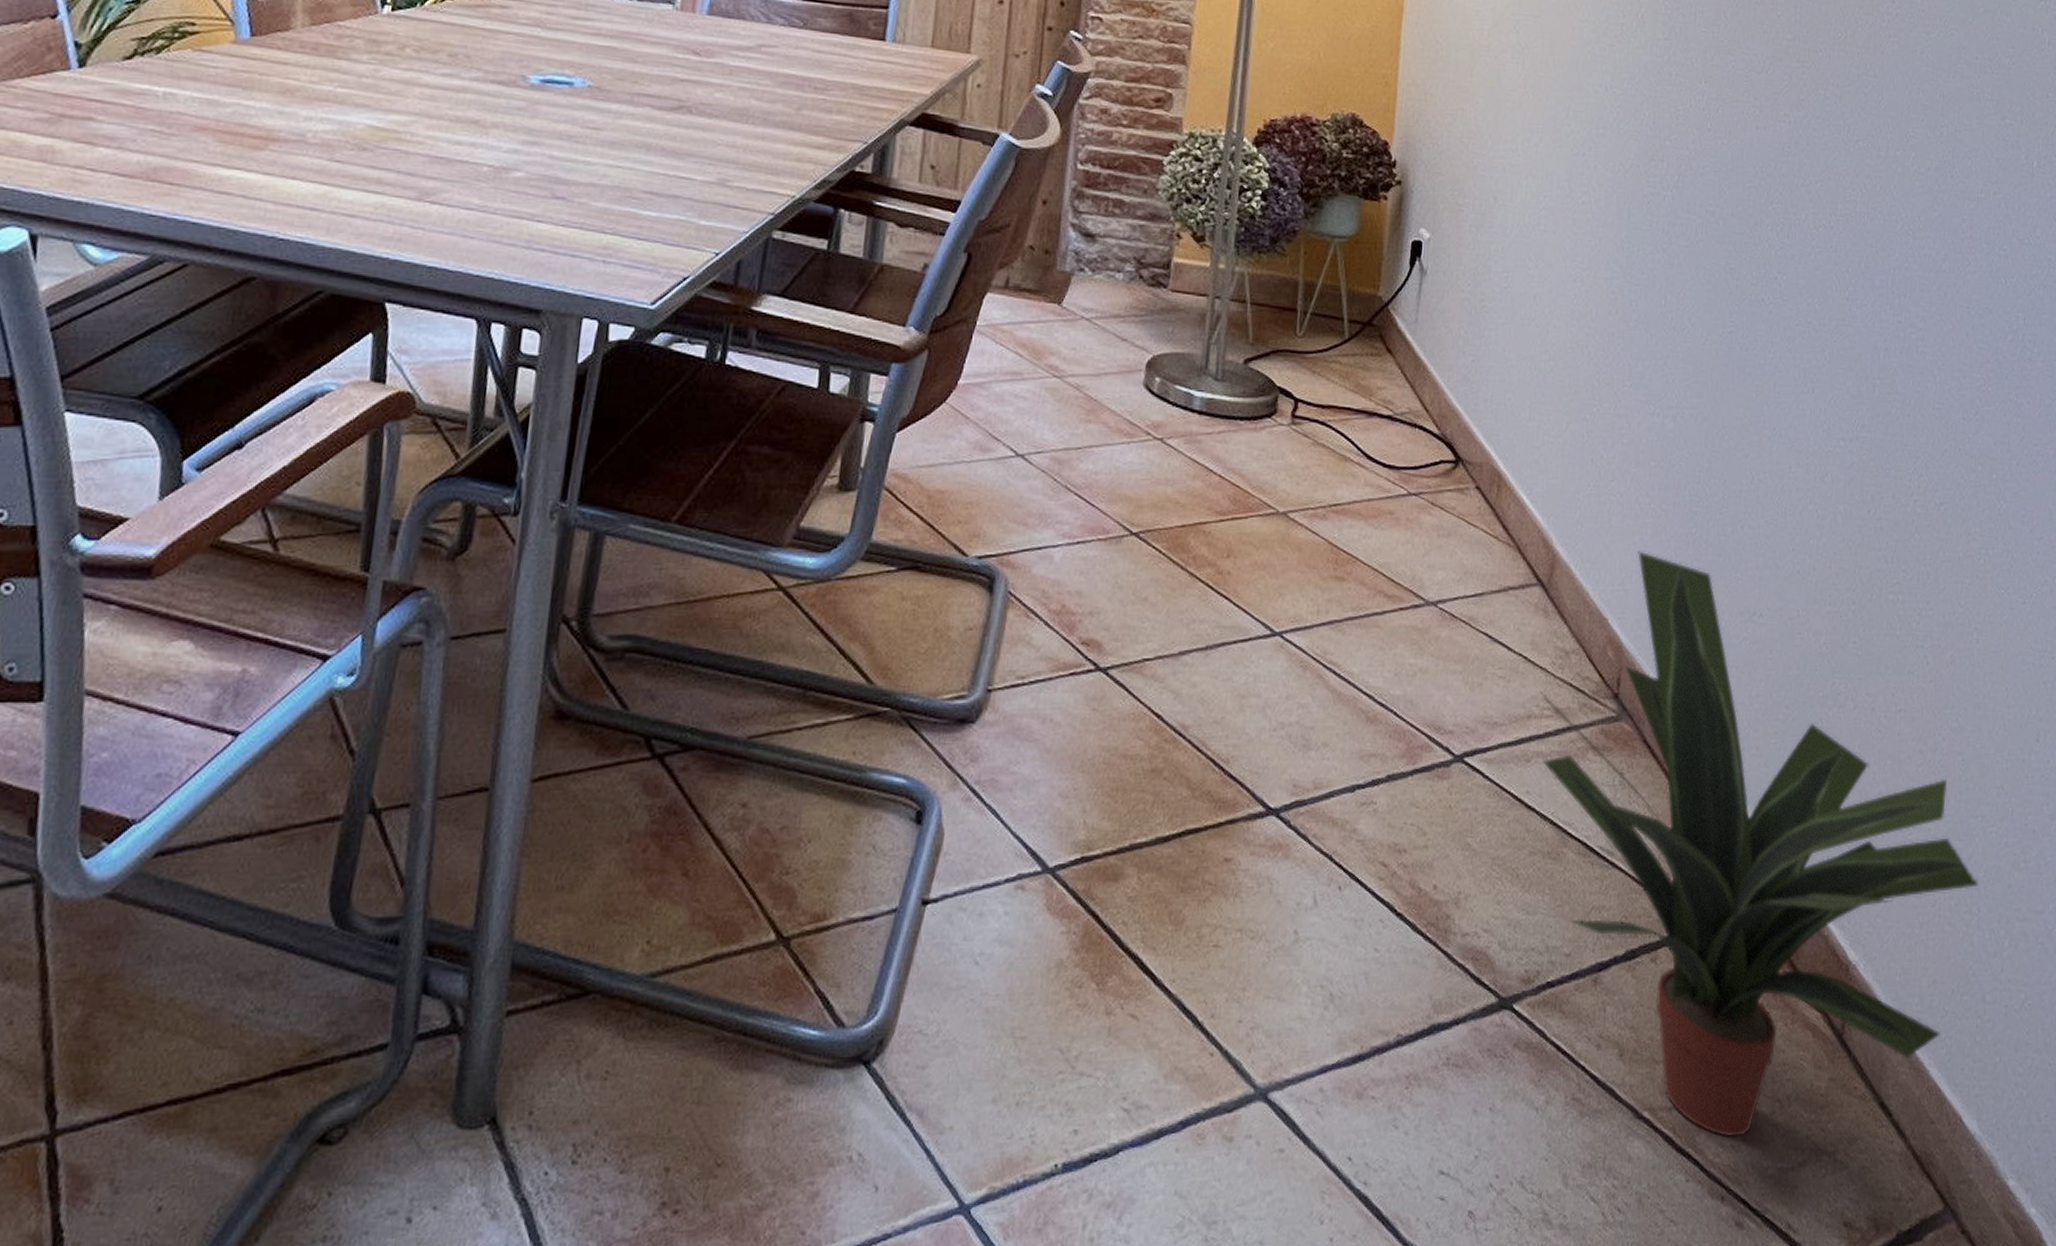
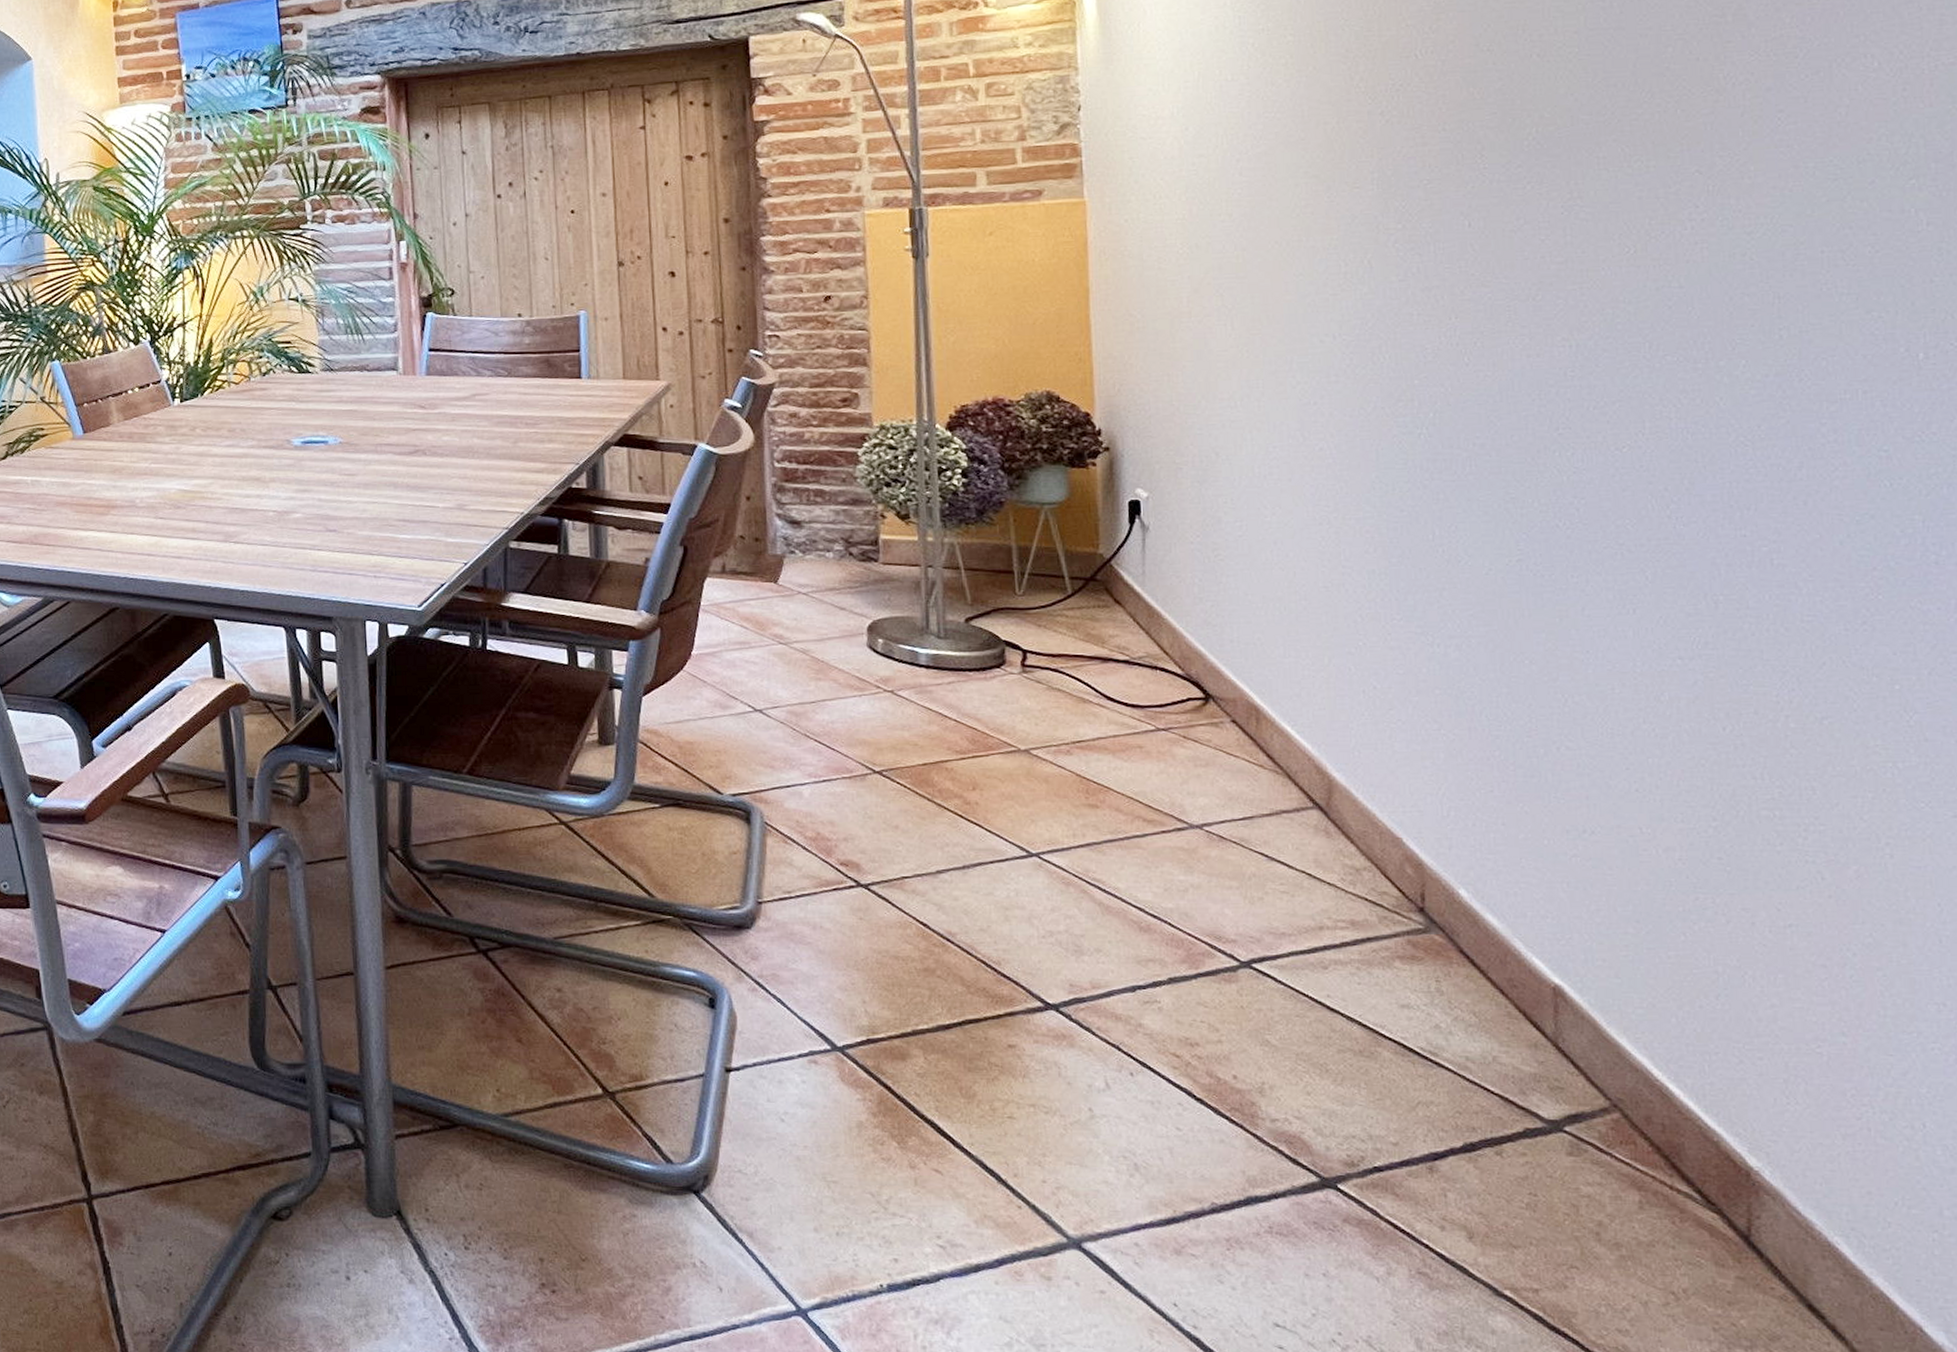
potted plant: present [1540,551,1979,1138] -> none [1330,774,1921,1323]

